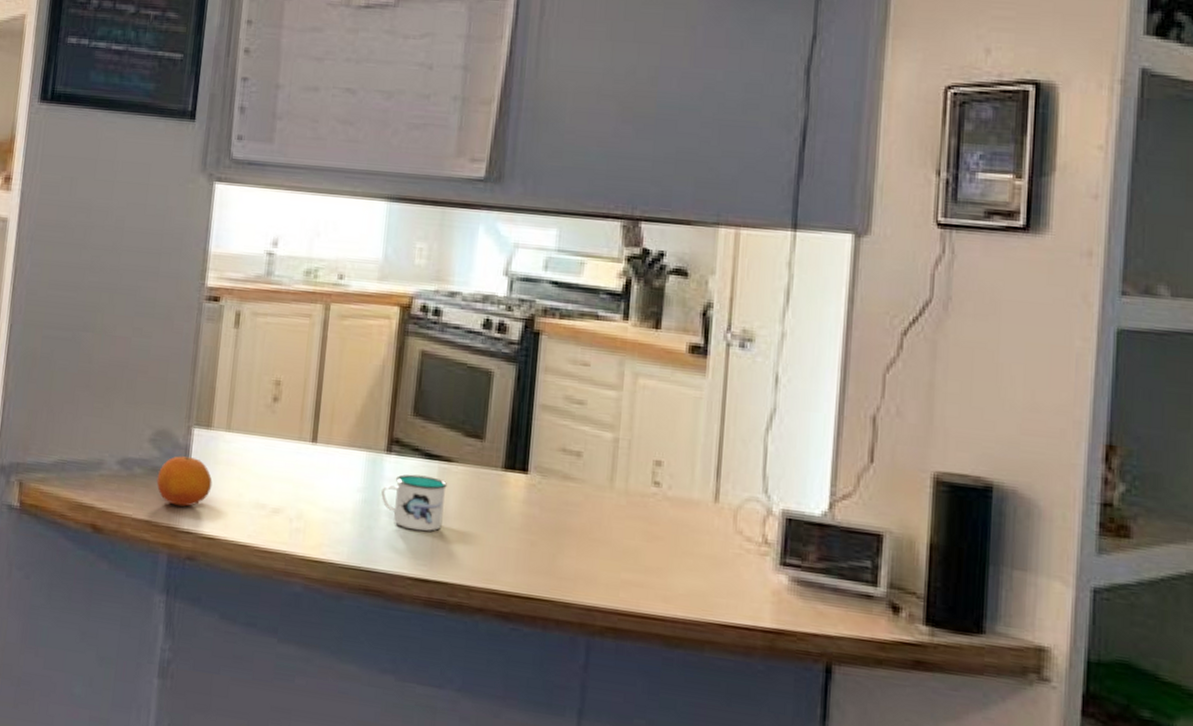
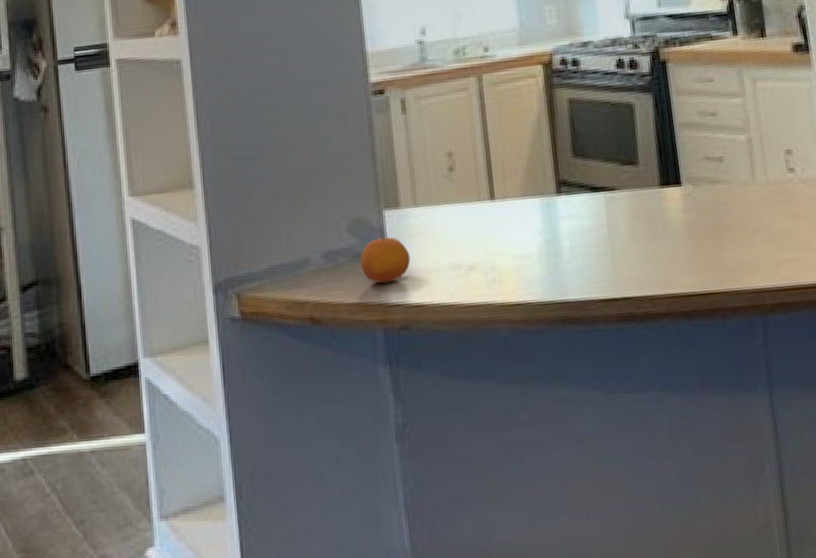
mug: present [381,474,447,532] -> none [559,207,618,258]

